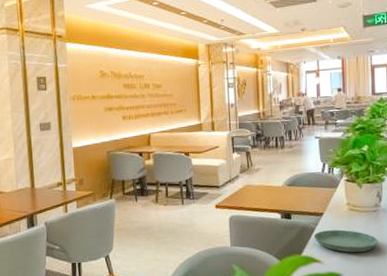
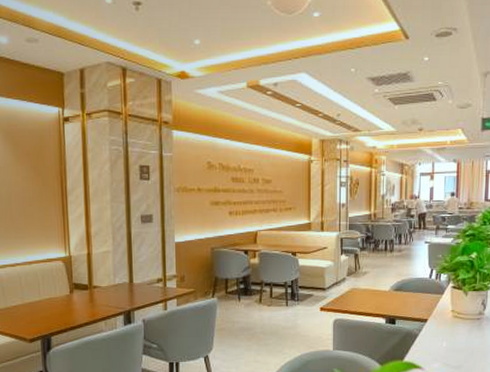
saucer: present [314,229,379,253] -> none [416,336,480,360]

